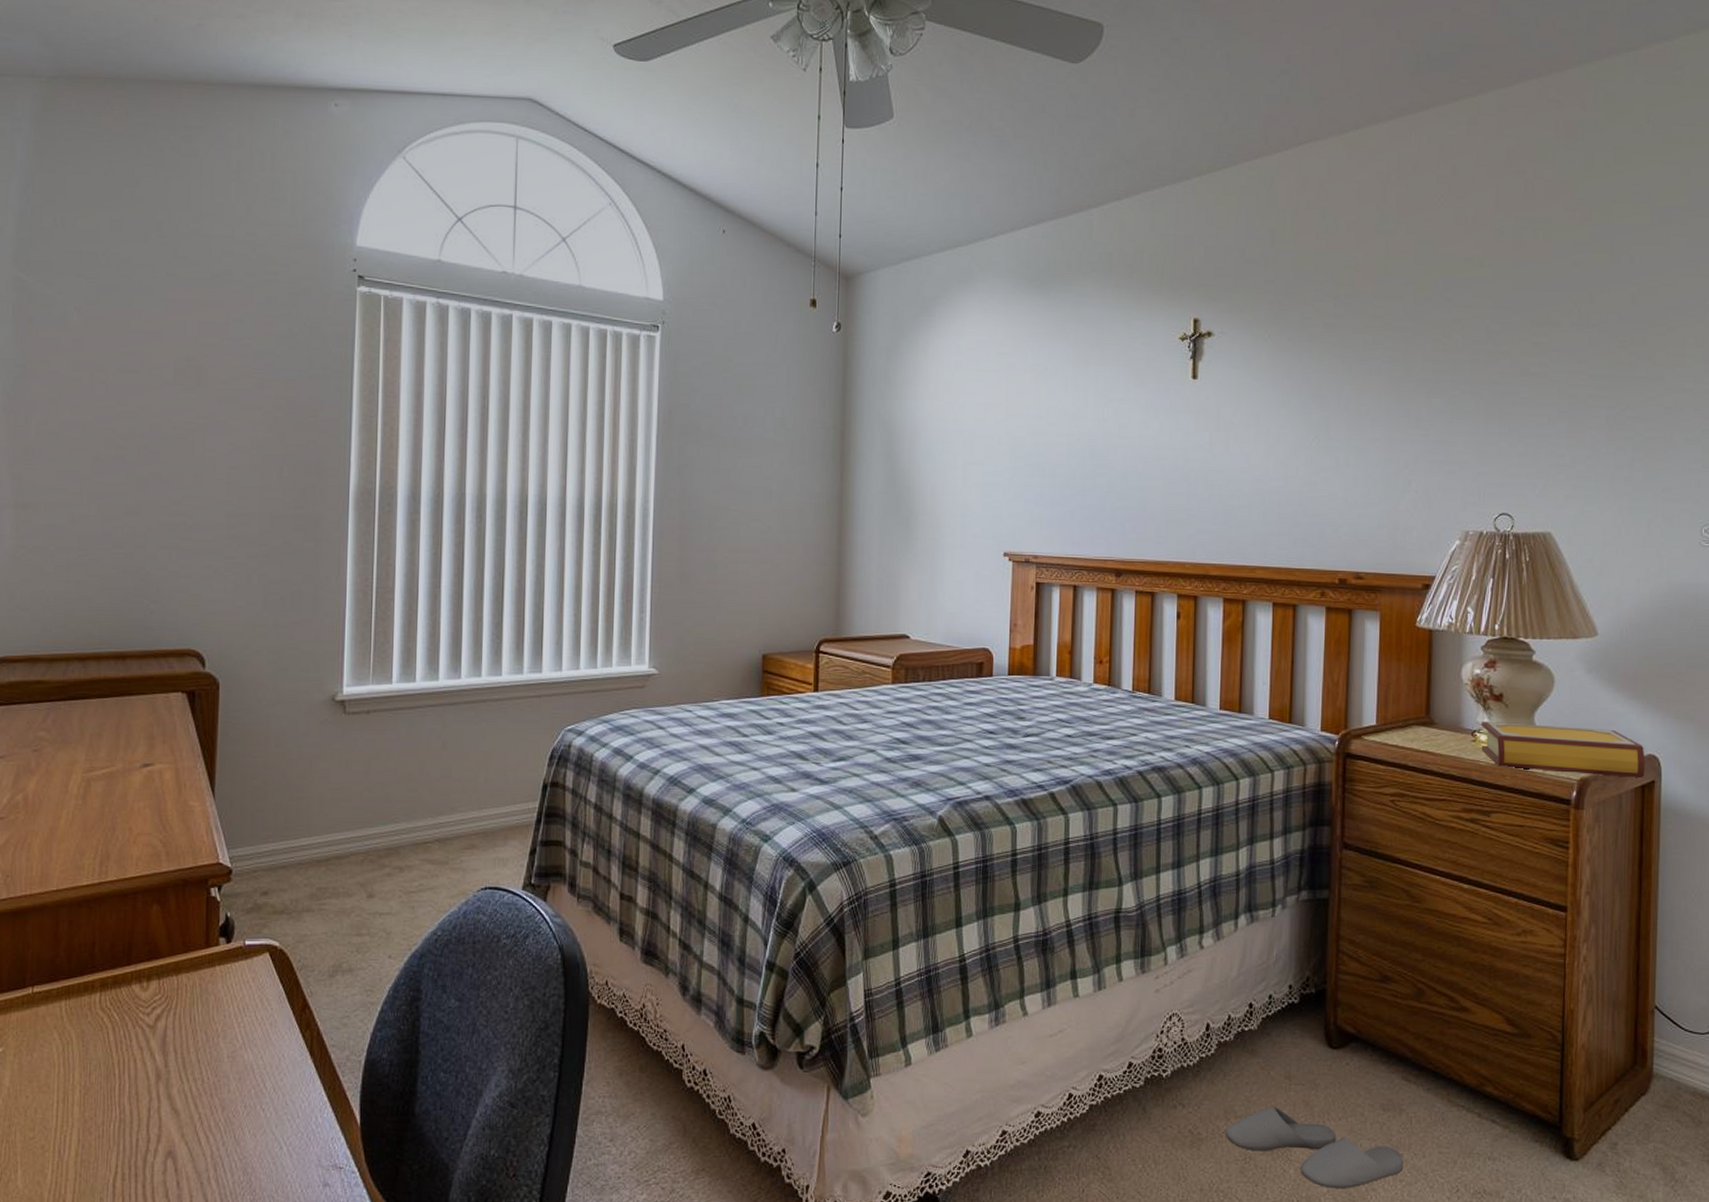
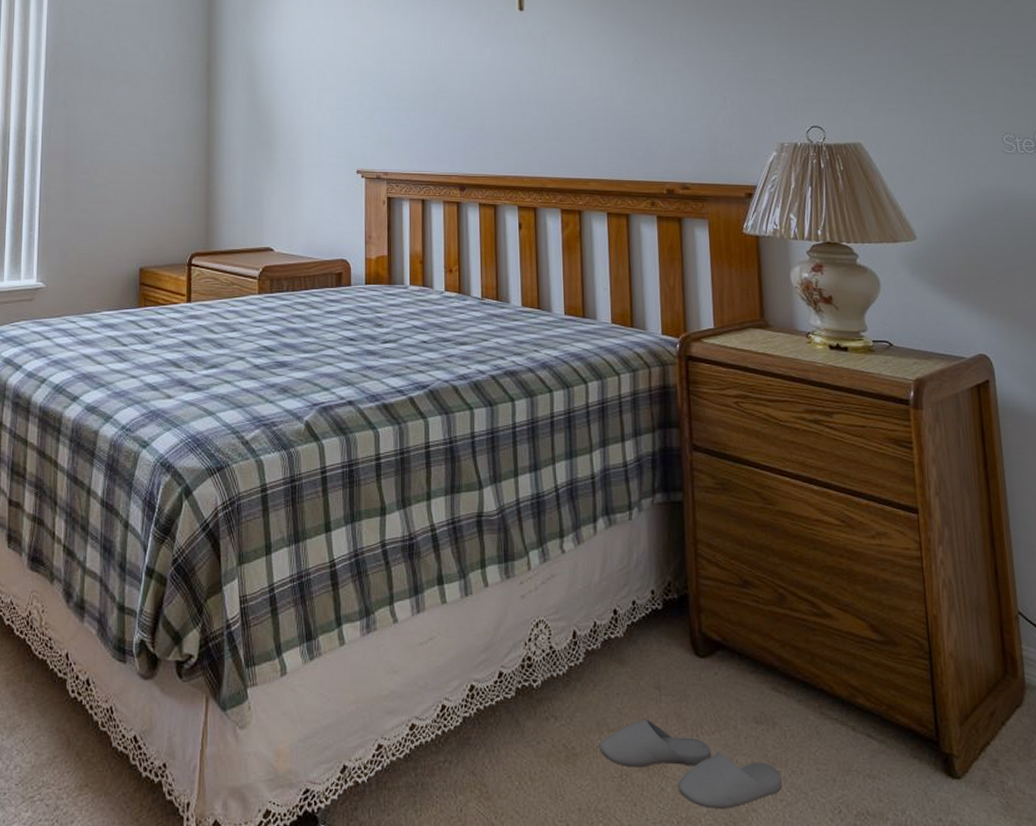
book: present [1481,722,1645,778] -> none [815,324,978,377]

